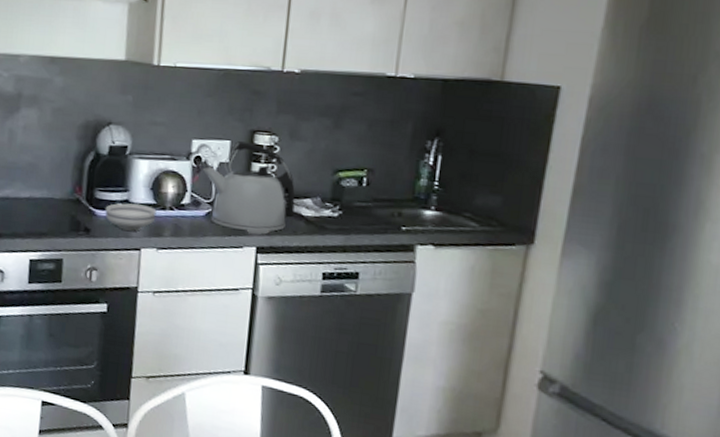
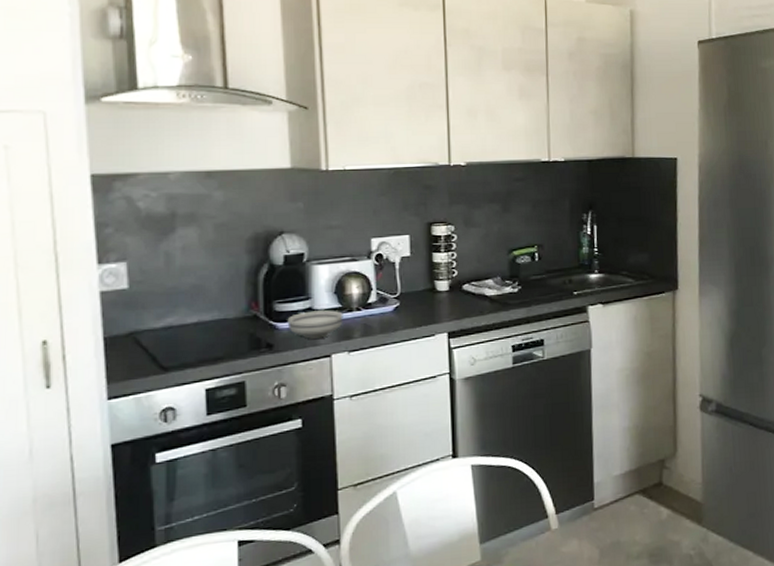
kettle: present [202,141,296,235] -> none [385,234,478,322]

